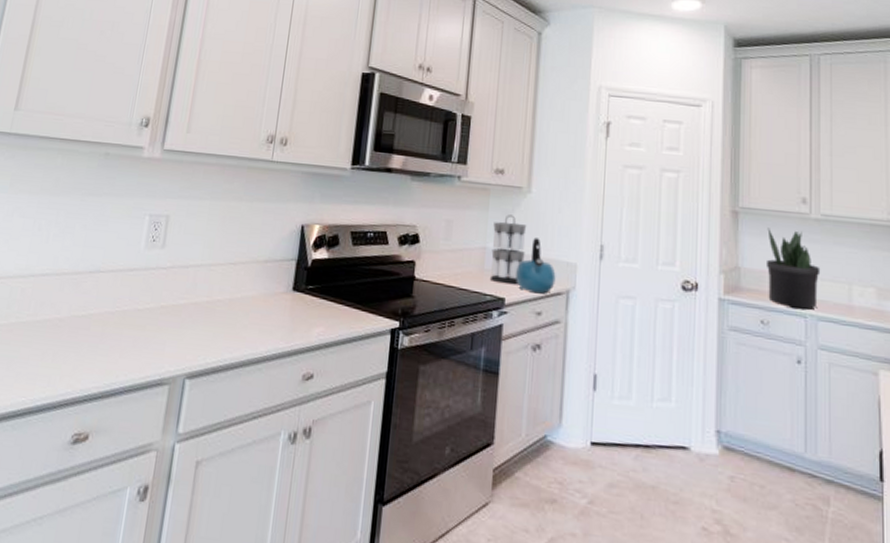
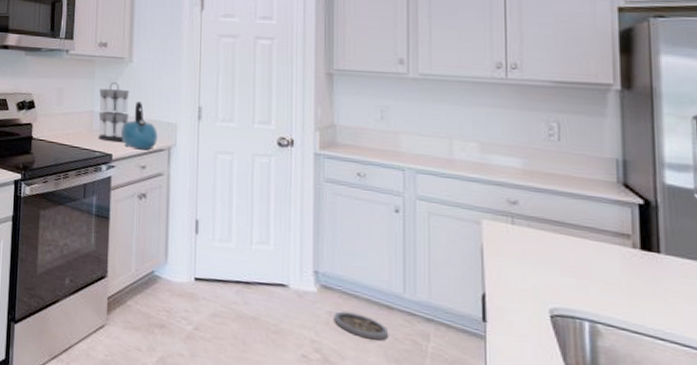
pet bowl: none [736,475,790,507] -> present [334,311,389,341]
planter: present [765,227,821,310] -> none [361,87,419,163]

